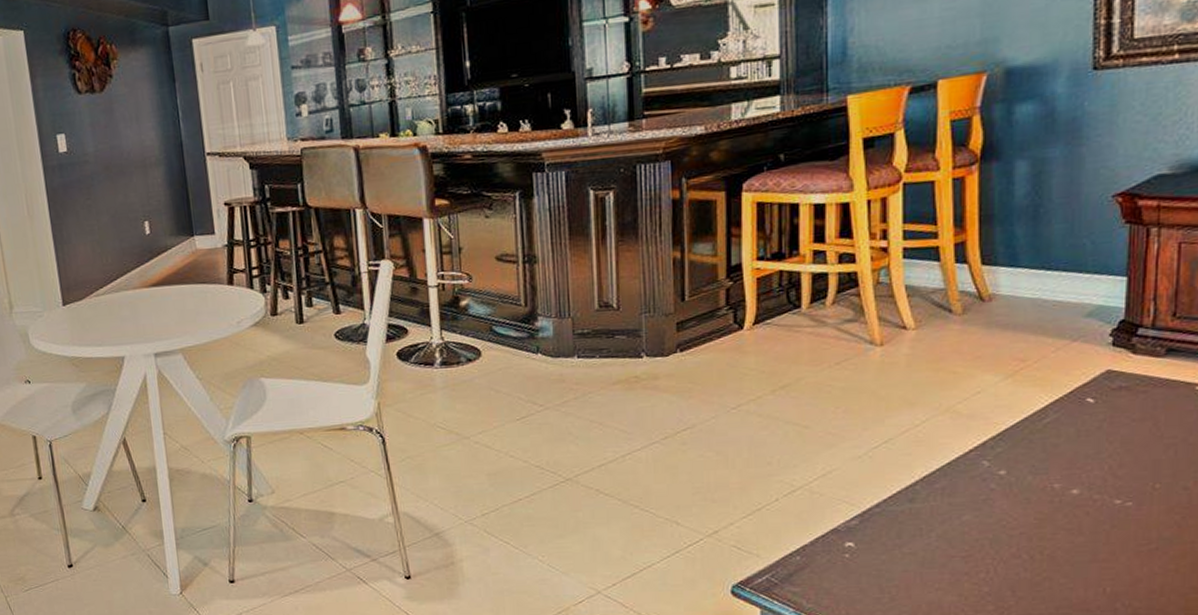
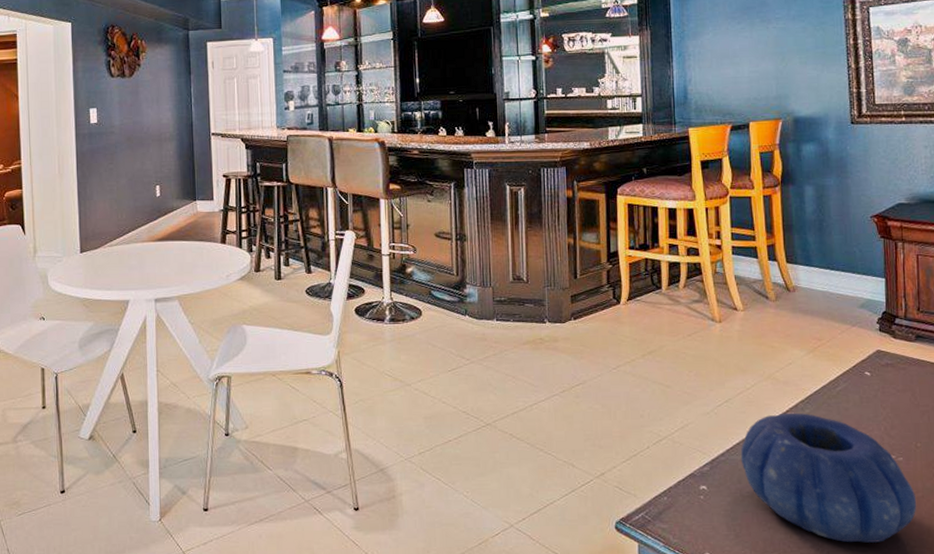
decorative bowl: none [902,452,1148,605] -> present [740,413,917,543]

